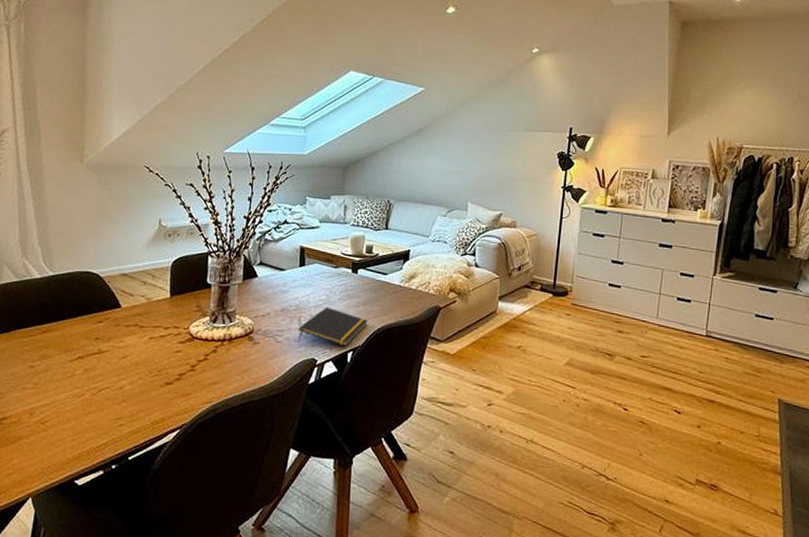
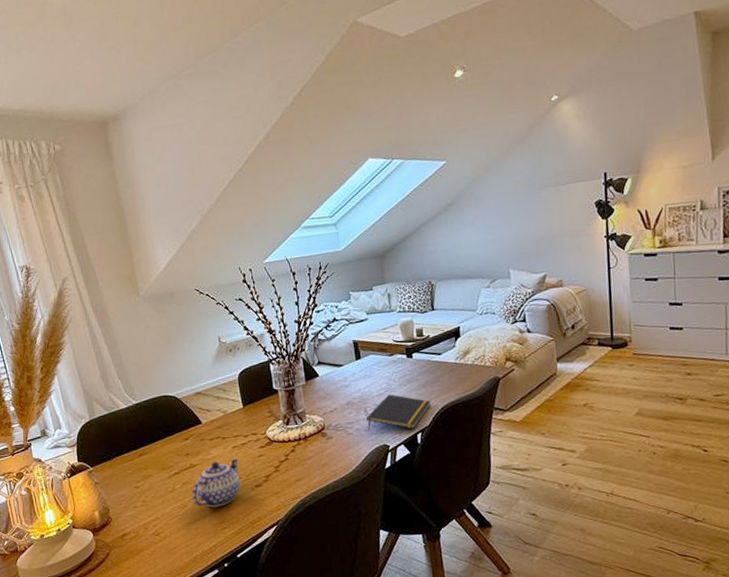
teapot: none [91,350,153,402] -> present [191,458,241,508]

